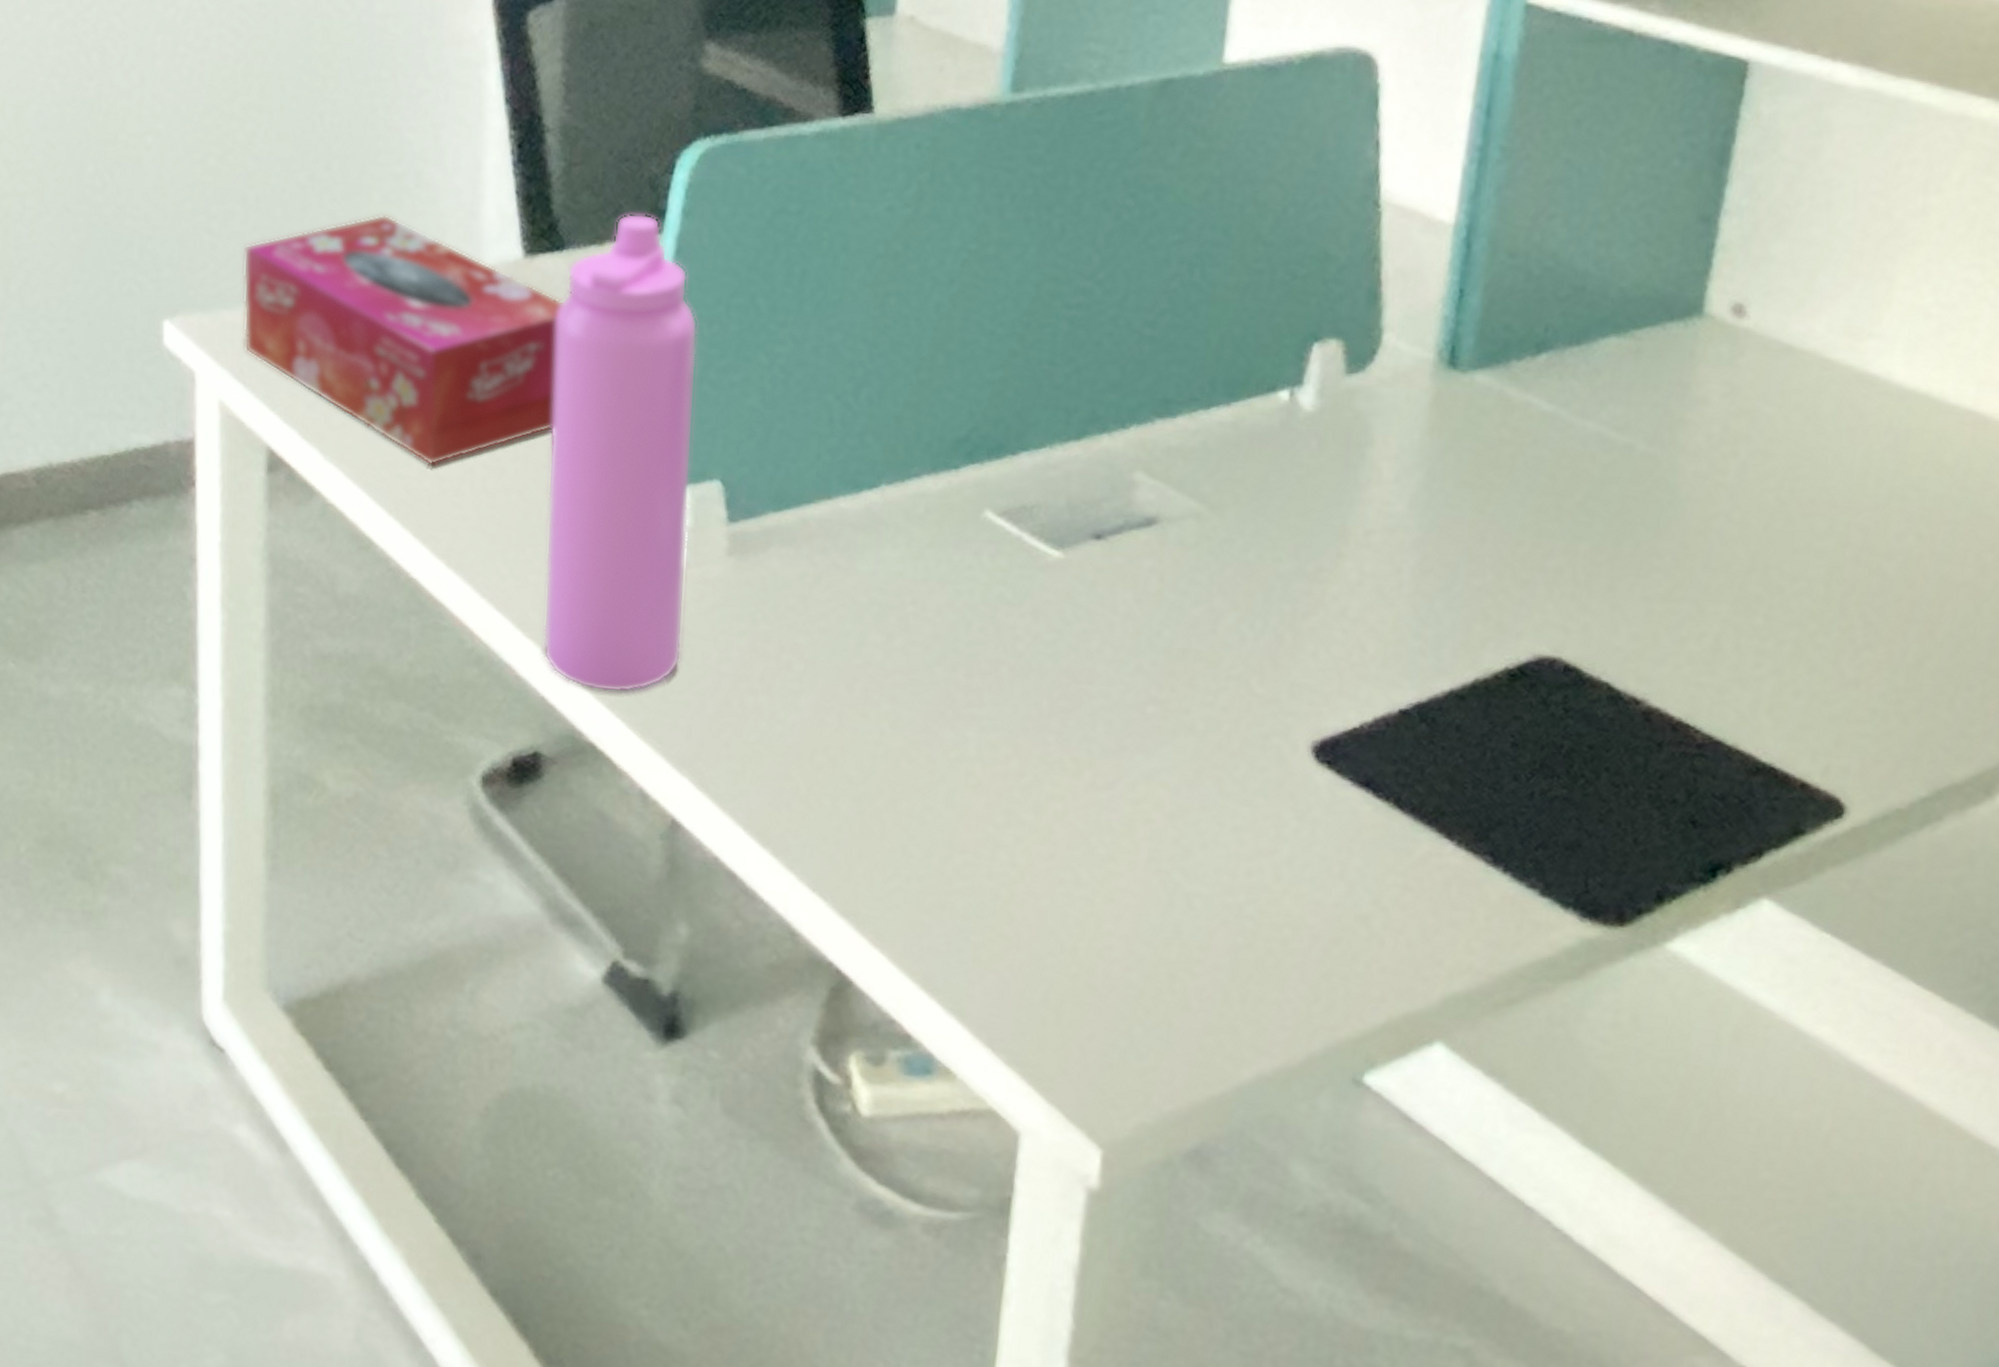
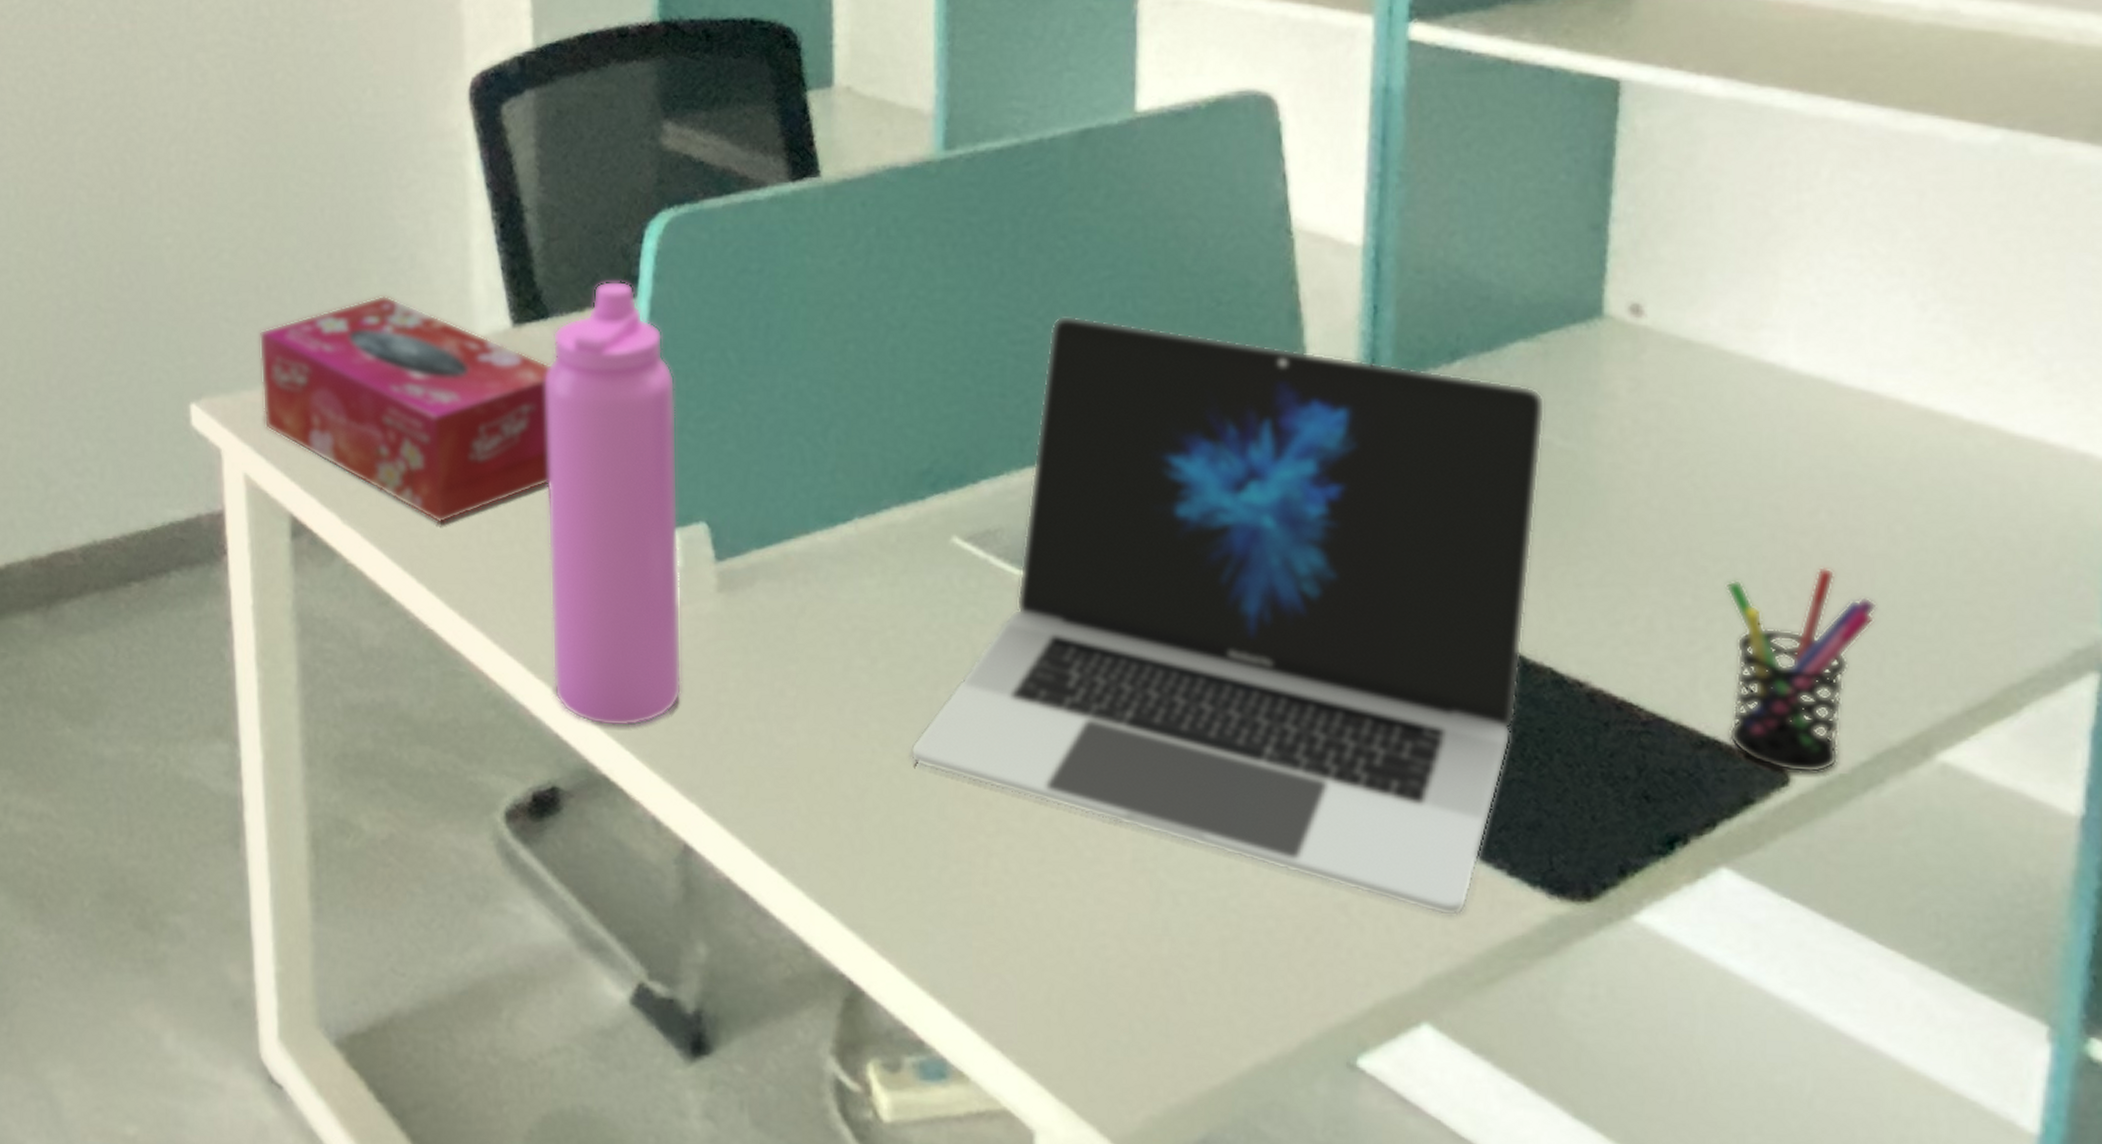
laptop: none [920,280,1632,935] -> present [910,315,1545,917]
pen holder: none [1785,594,1956,807] -> present [1725,567,1877,774]

